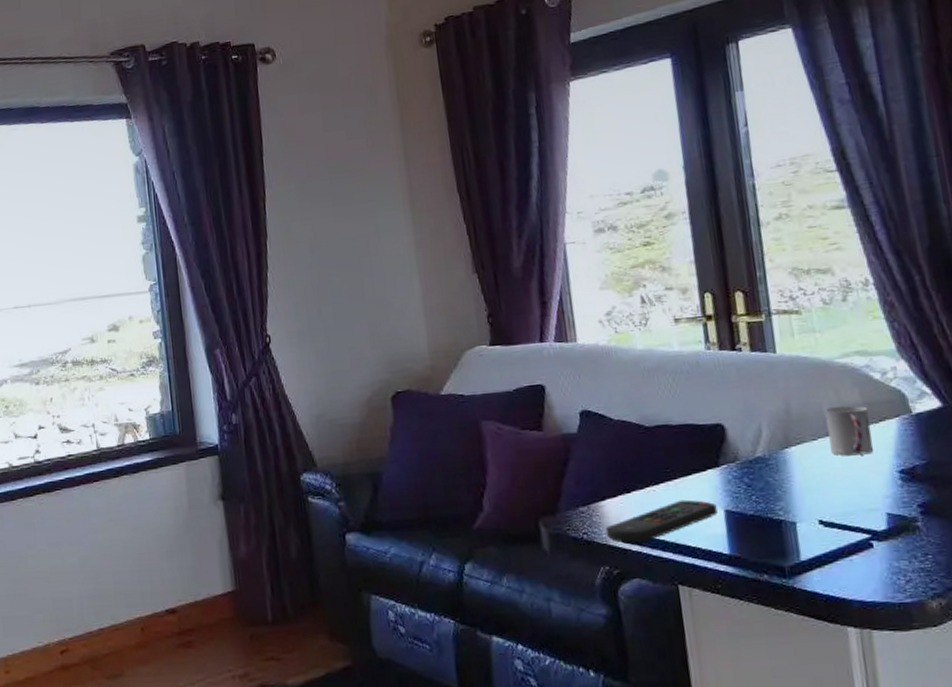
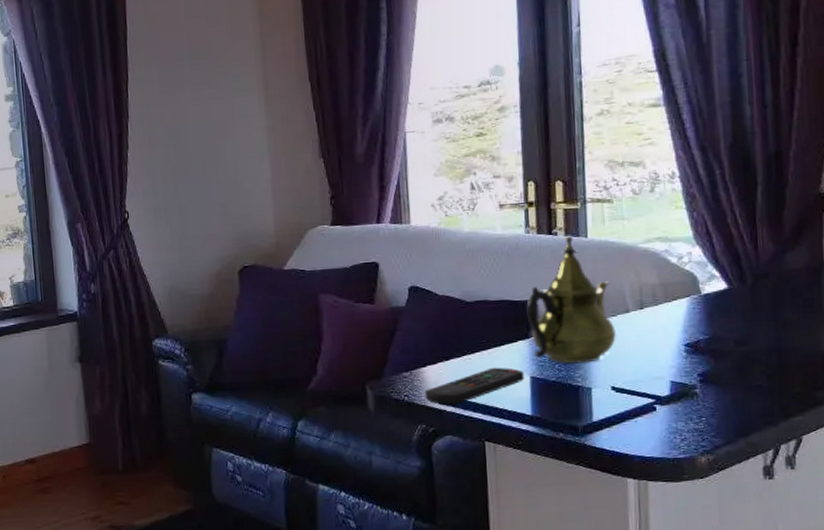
teapot: none [713,350,819,495] -> present [526,235,616,364]
cup: present [825,405,874,456] -> none [626,286,665,331]

